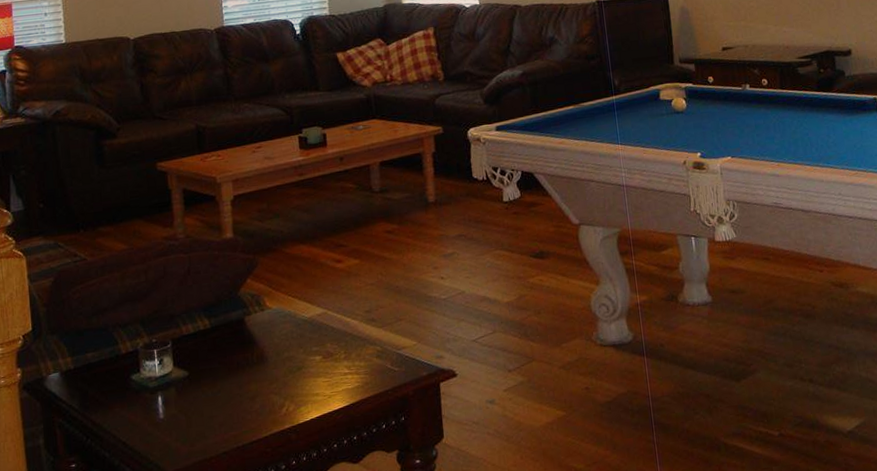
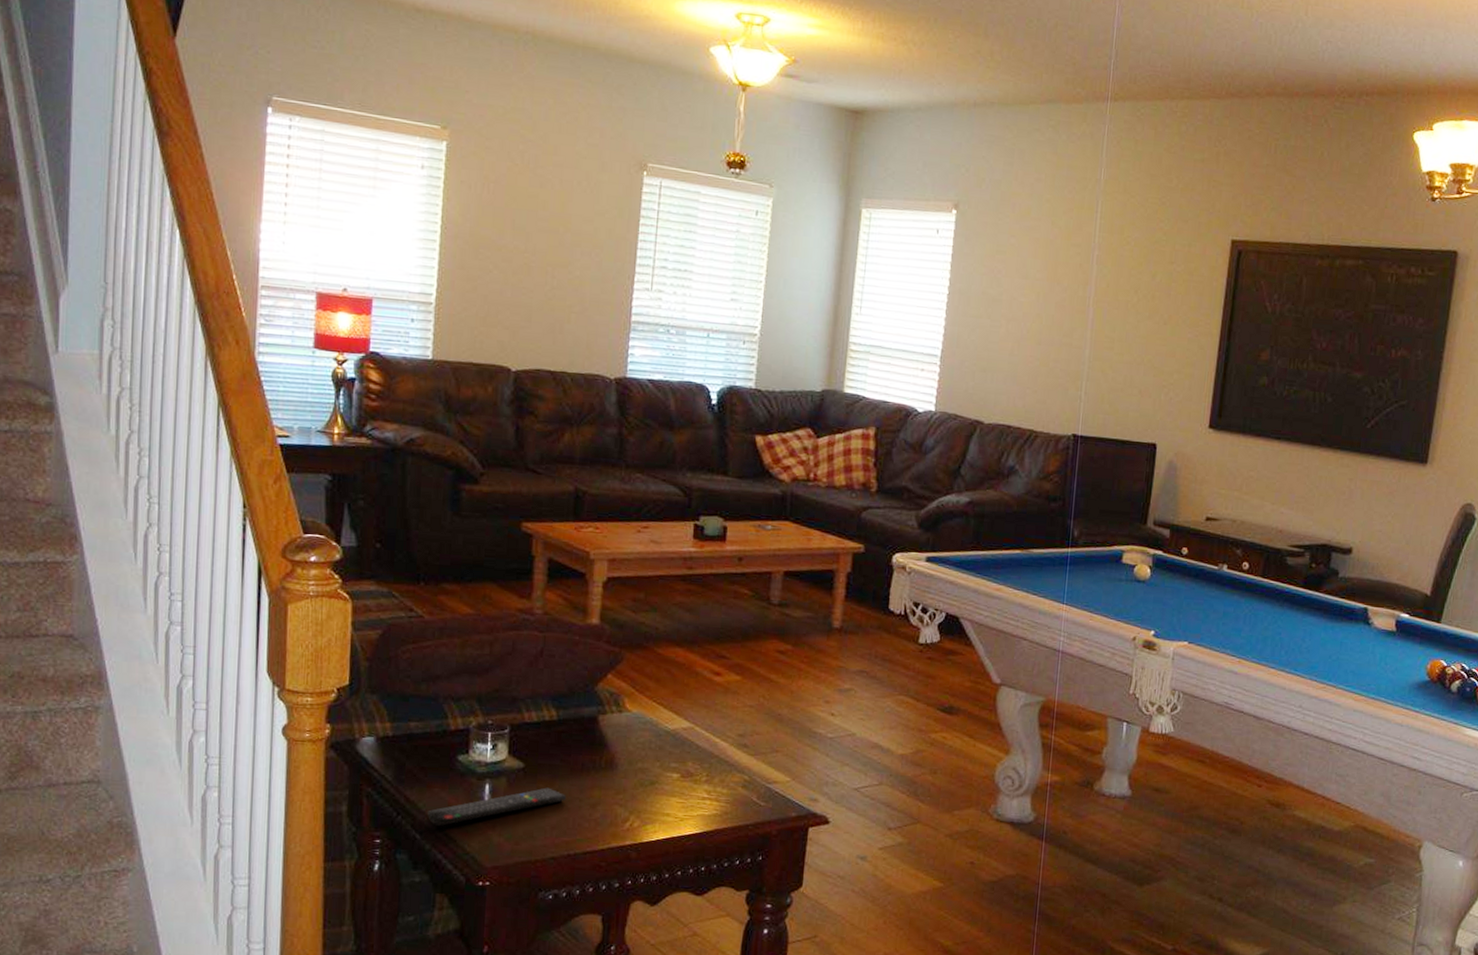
remote control: none [112,389,228,442] -> present [428,787,566,826]

